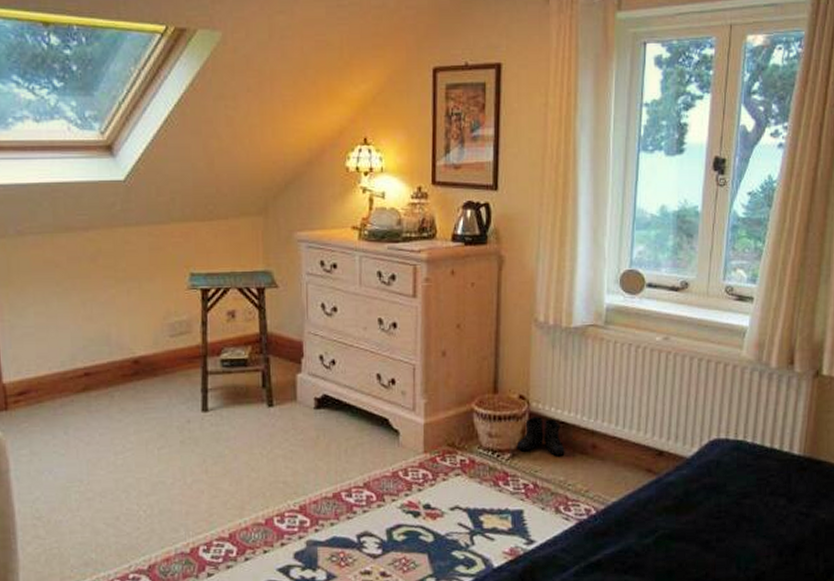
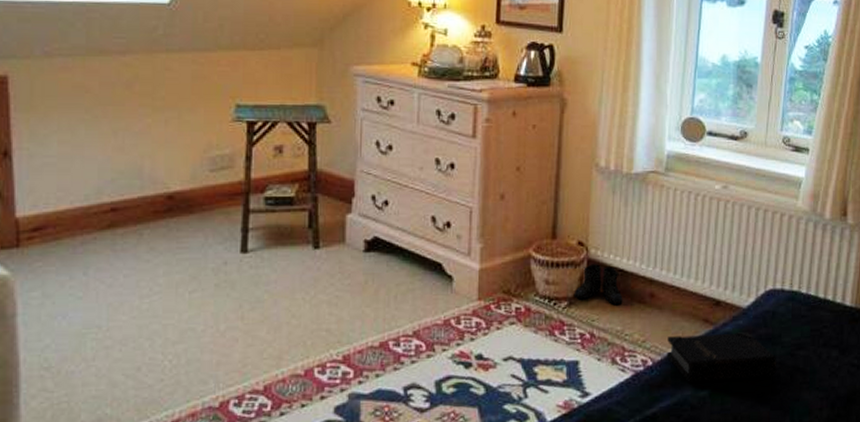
hardback book: none [609,481,721,530] -> present [666,332,776,382]

